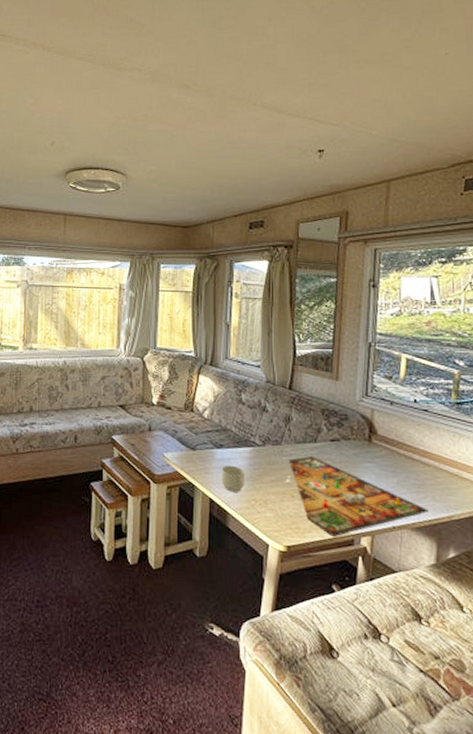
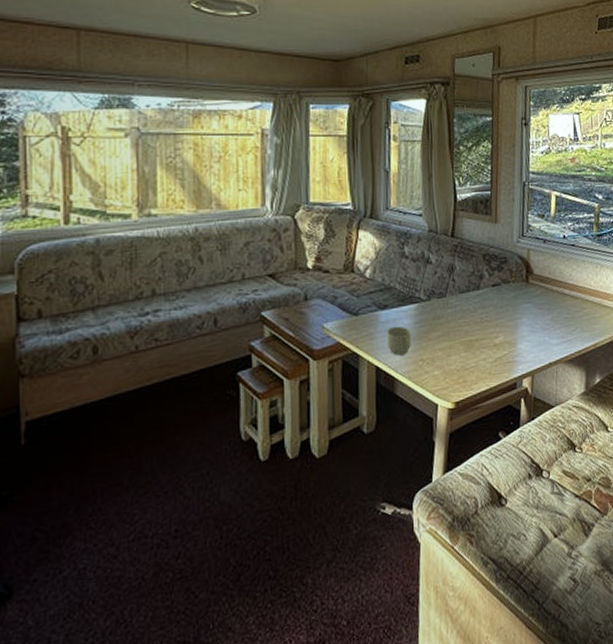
gameboard: present [286,456,429,538] -> none [452,305,578,384]

